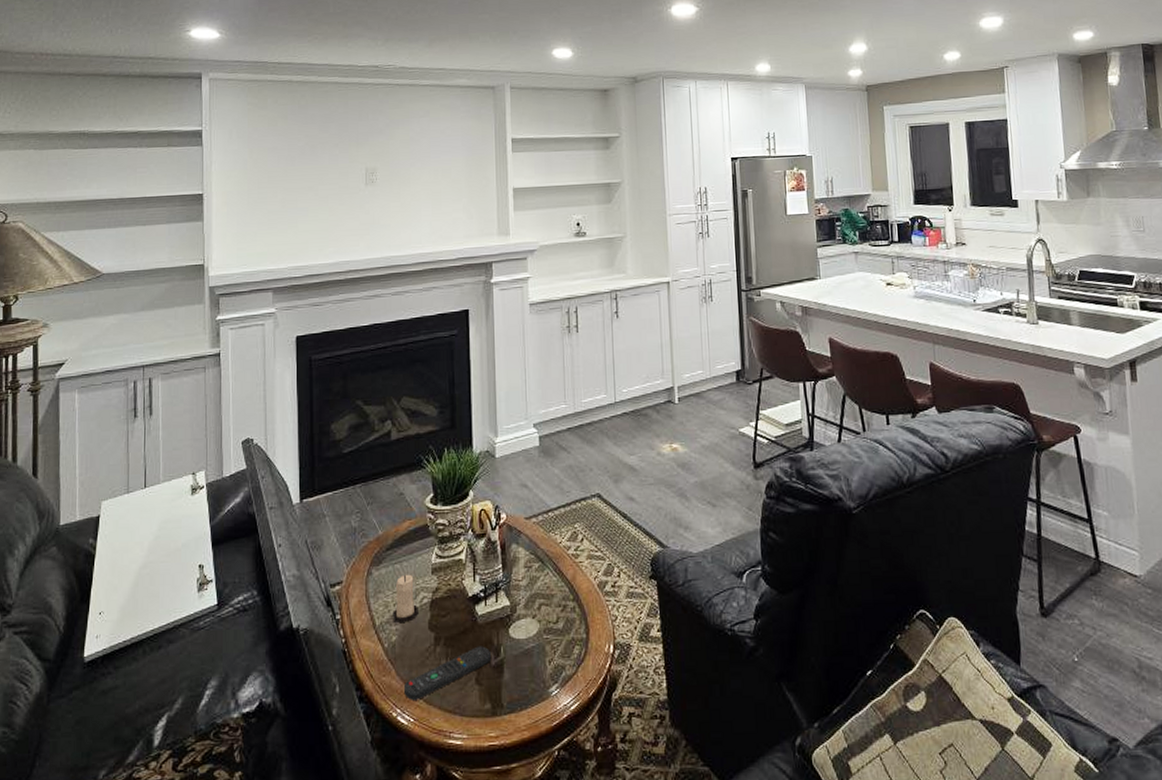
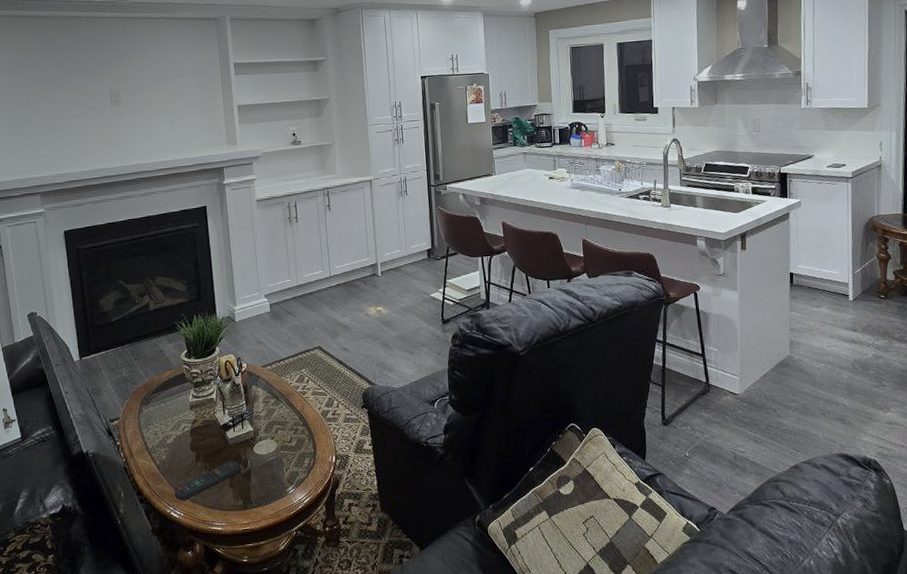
candle: present [393,574,418,622] -> none [161,410,182,446]

